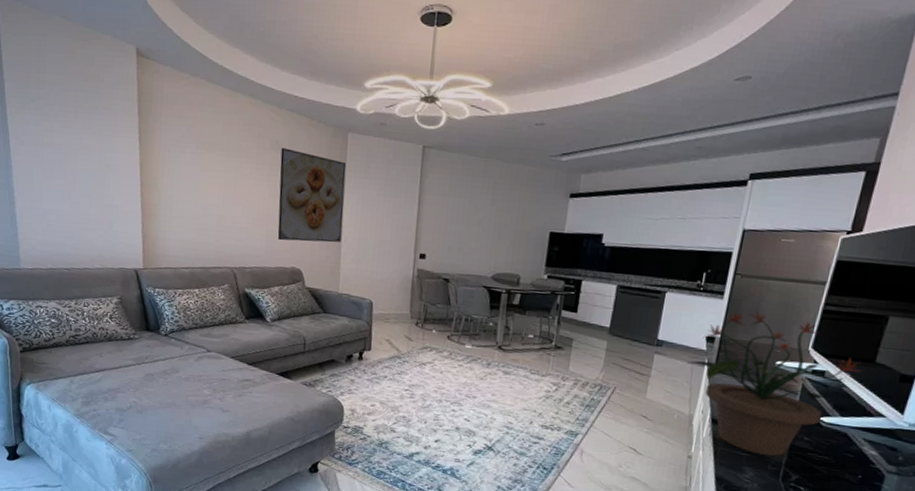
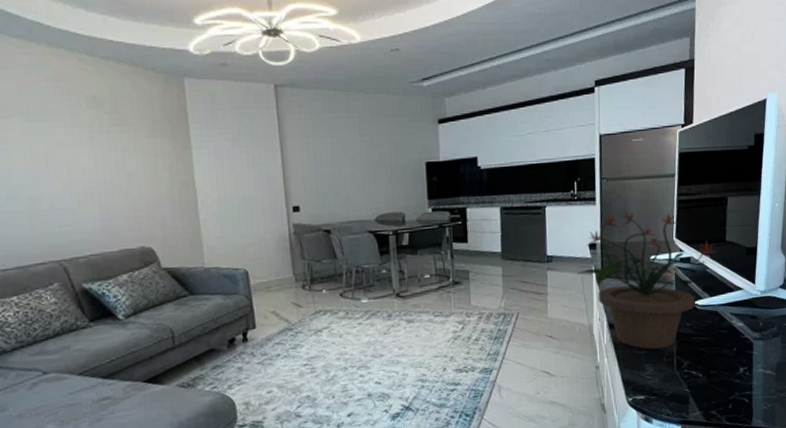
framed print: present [277,148,347,243] -> none [102,104,197,217]

